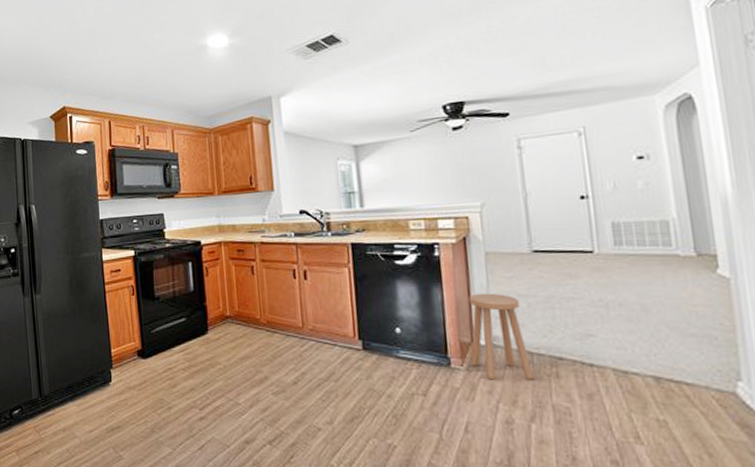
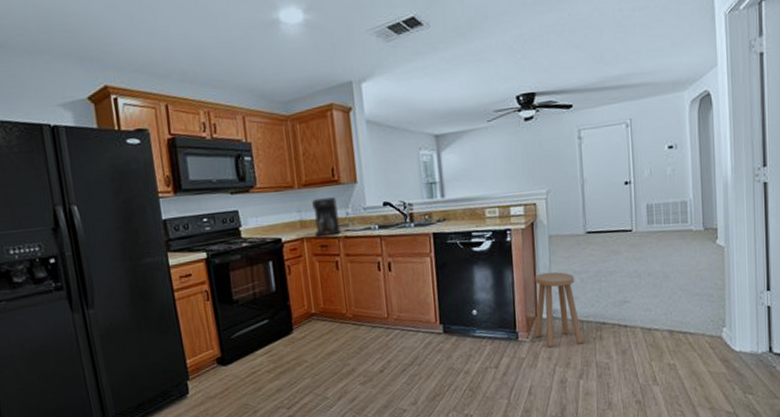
coffee maker: none [231,204,257,242] -> present [312,197,341,237]

